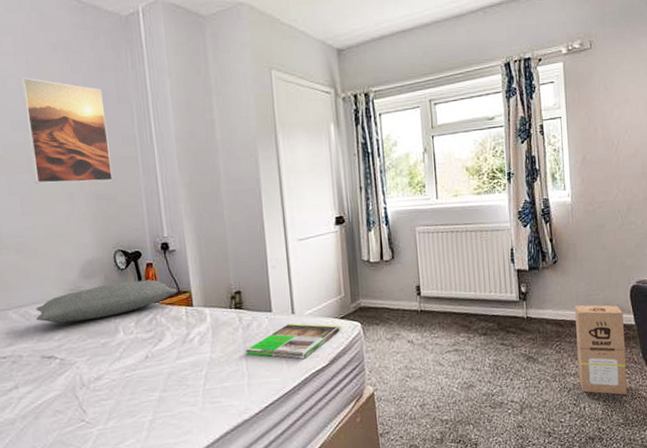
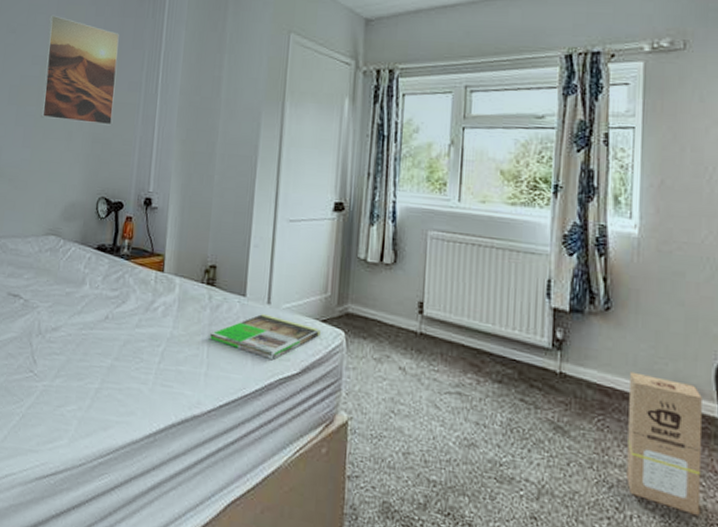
pillow: present [35,279,177,323] -> none [11,231,151,266]

